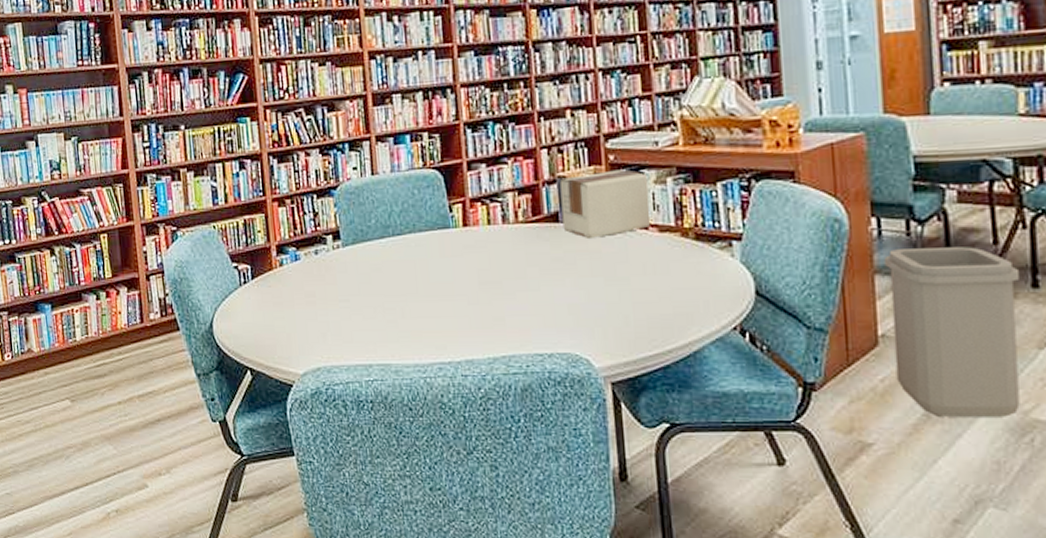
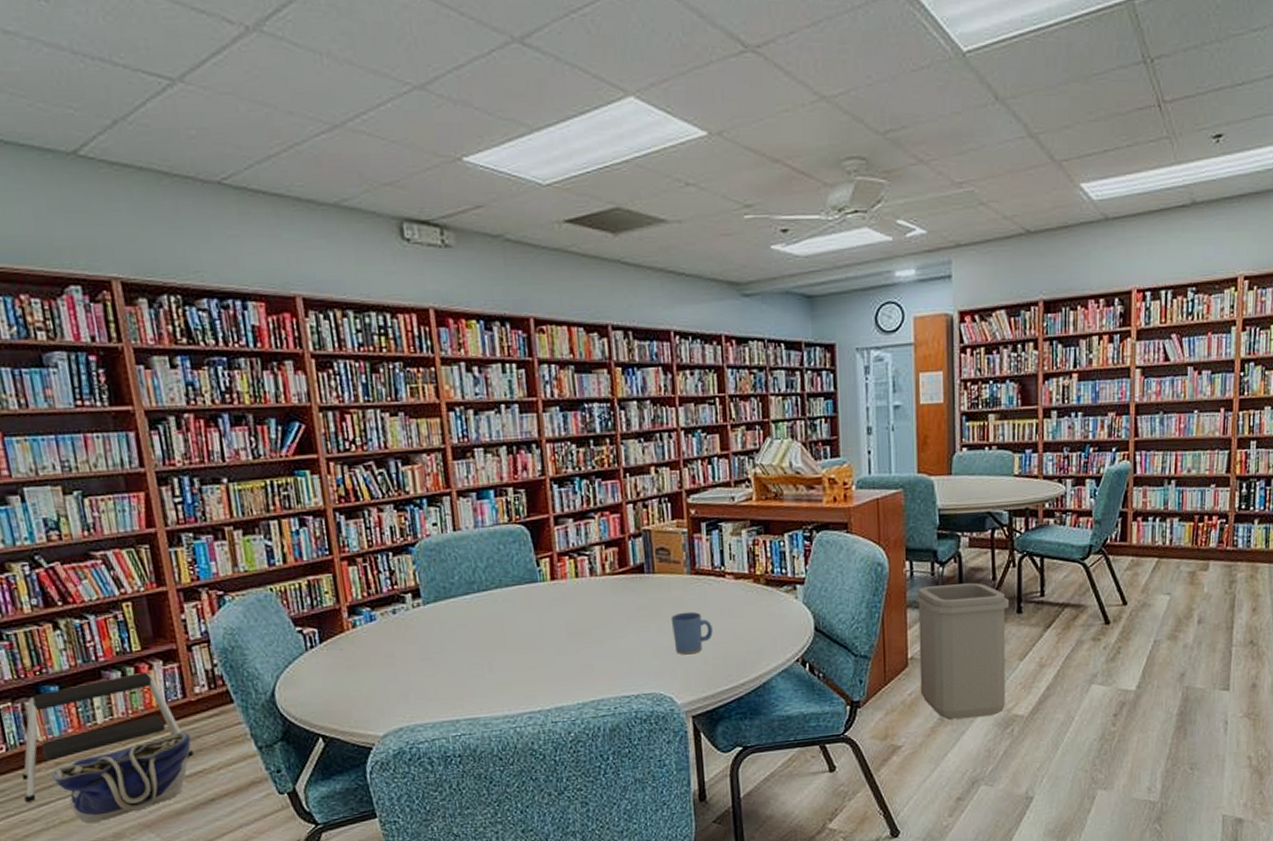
step stool: none [20,298,146,405] -> present [21,672,194,802]
tote bag: none [41,353,145,430] -> present [51,731,191,824]
box: present [559,169,651,238] -> none [644,523,728,587]
mug: none [587,266,635,313] -> present [670,611,713,655]

